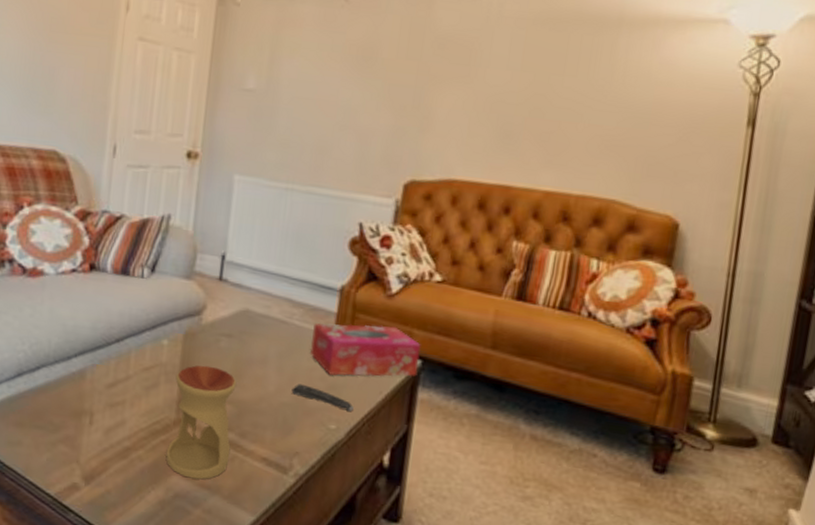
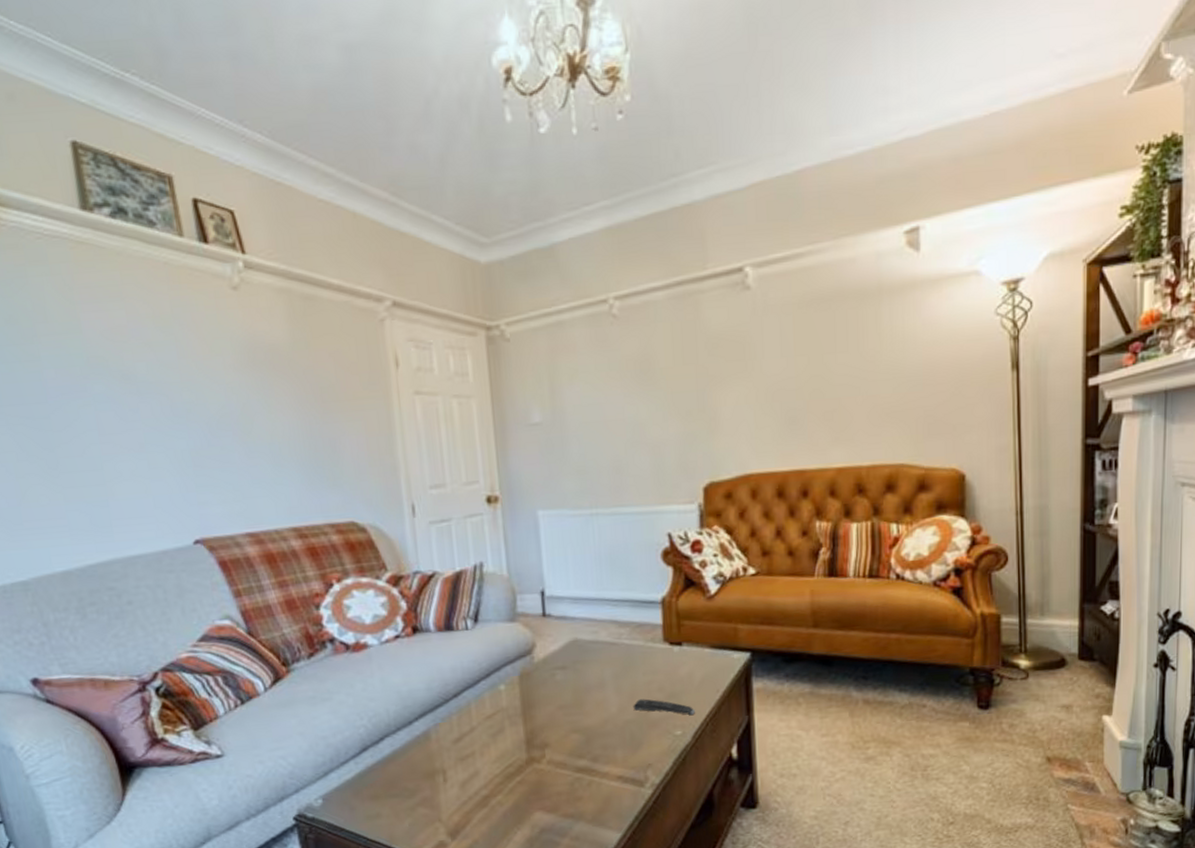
oil burner: present [166,365,237,480] -> none [519,700,587,811]
tissue box: present [310,322,421,377] -> none [643,625,749,685]

